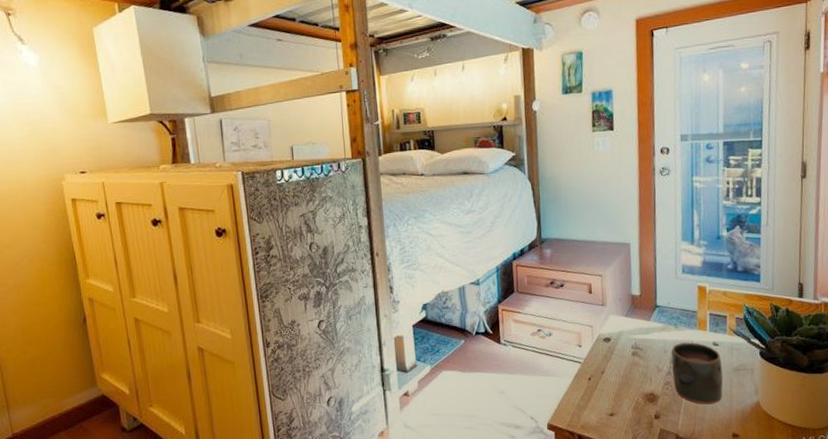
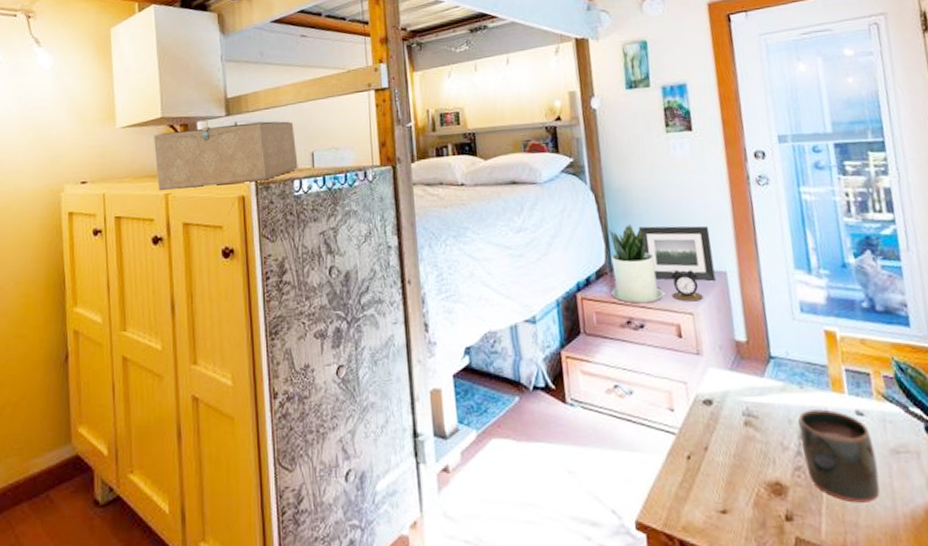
decorative box: none [145,118,280,180] -> present [154,121,298,191]
planter: none [540,206,581,269] -> present [609,223,664,304]
picture frame: none [564,207,621,251] -> present [638,225,716,281]
alarm clock: none [586,240,611,267] -> present [670,267,703,302]

